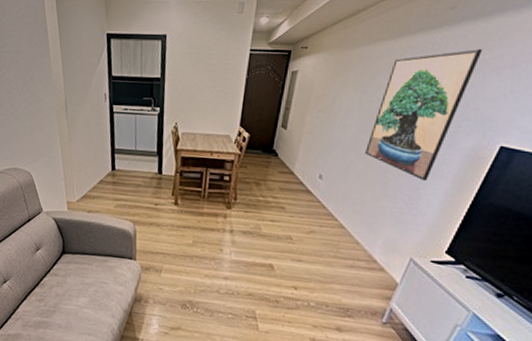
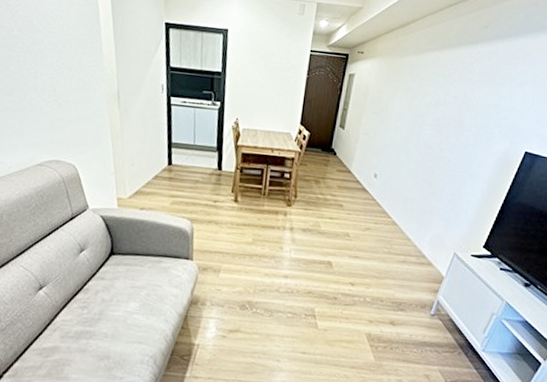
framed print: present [365,48,483,182] -> none [415,64,510,182]

